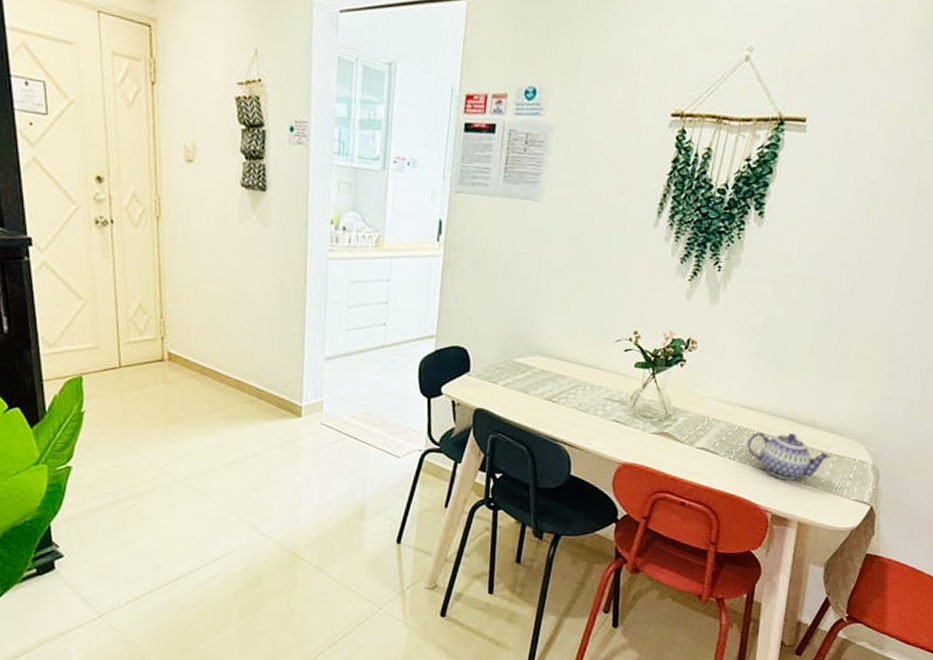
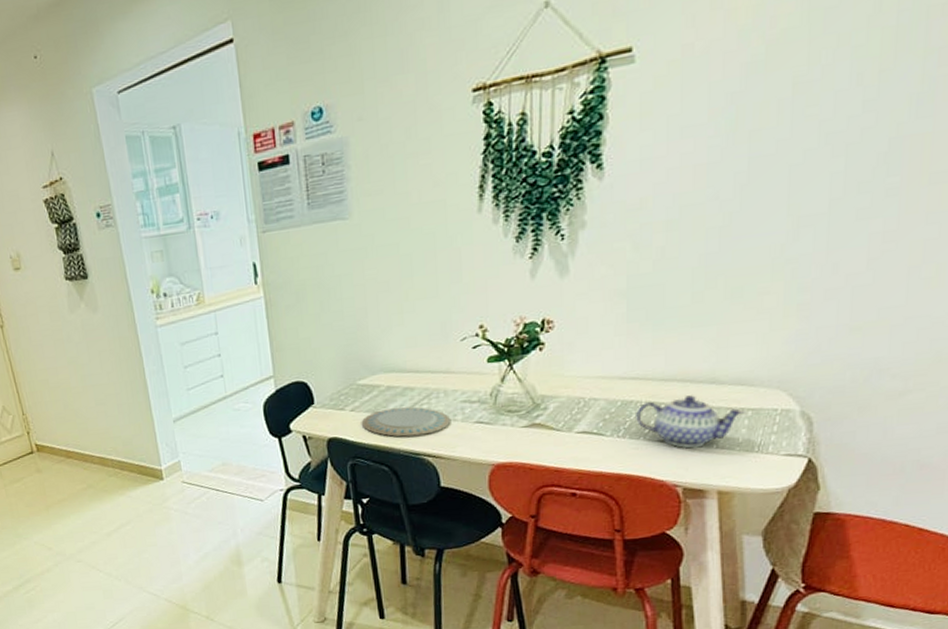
plate: none [510,391,592,423] -> present [361,407,451,437]

